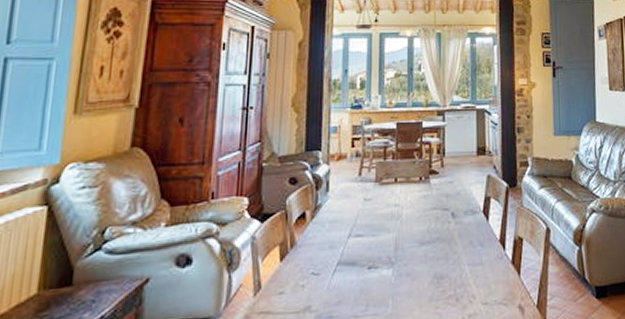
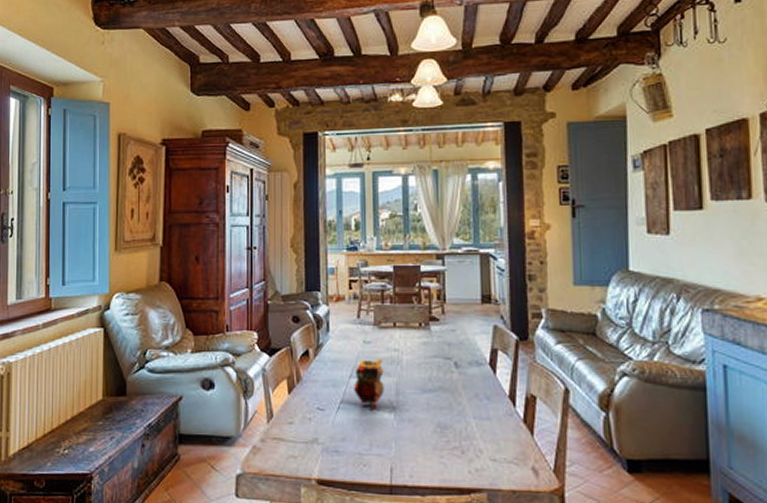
teapot: none [352,214,383,268] -> present [354,358,384,409]

